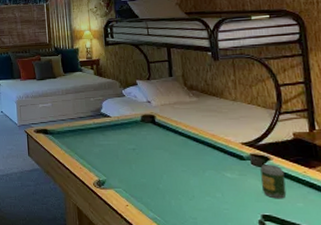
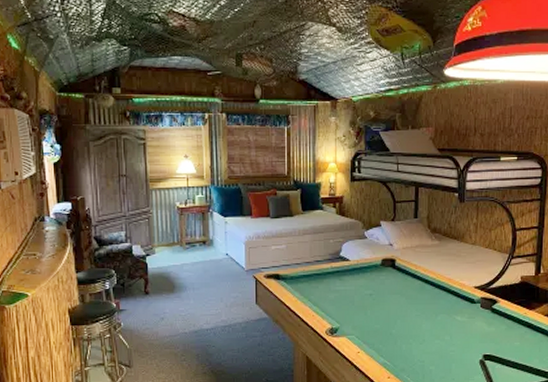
soda can: present [260,165,287,199] -> none [486,307,508,339]

